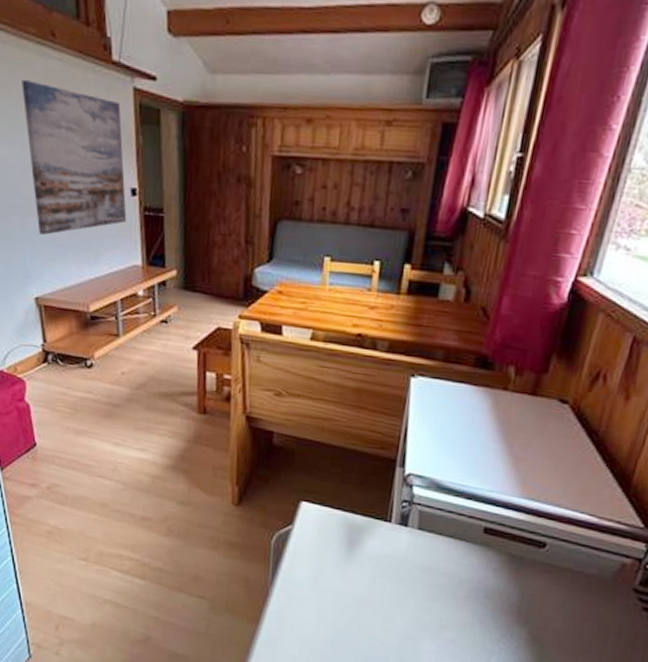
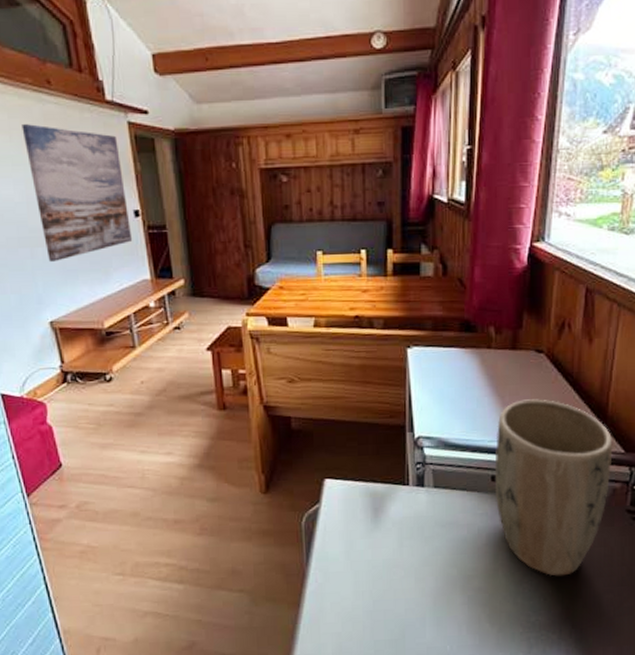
plant pot: none [485,452,632,645] -> present [494,399,613,577]

